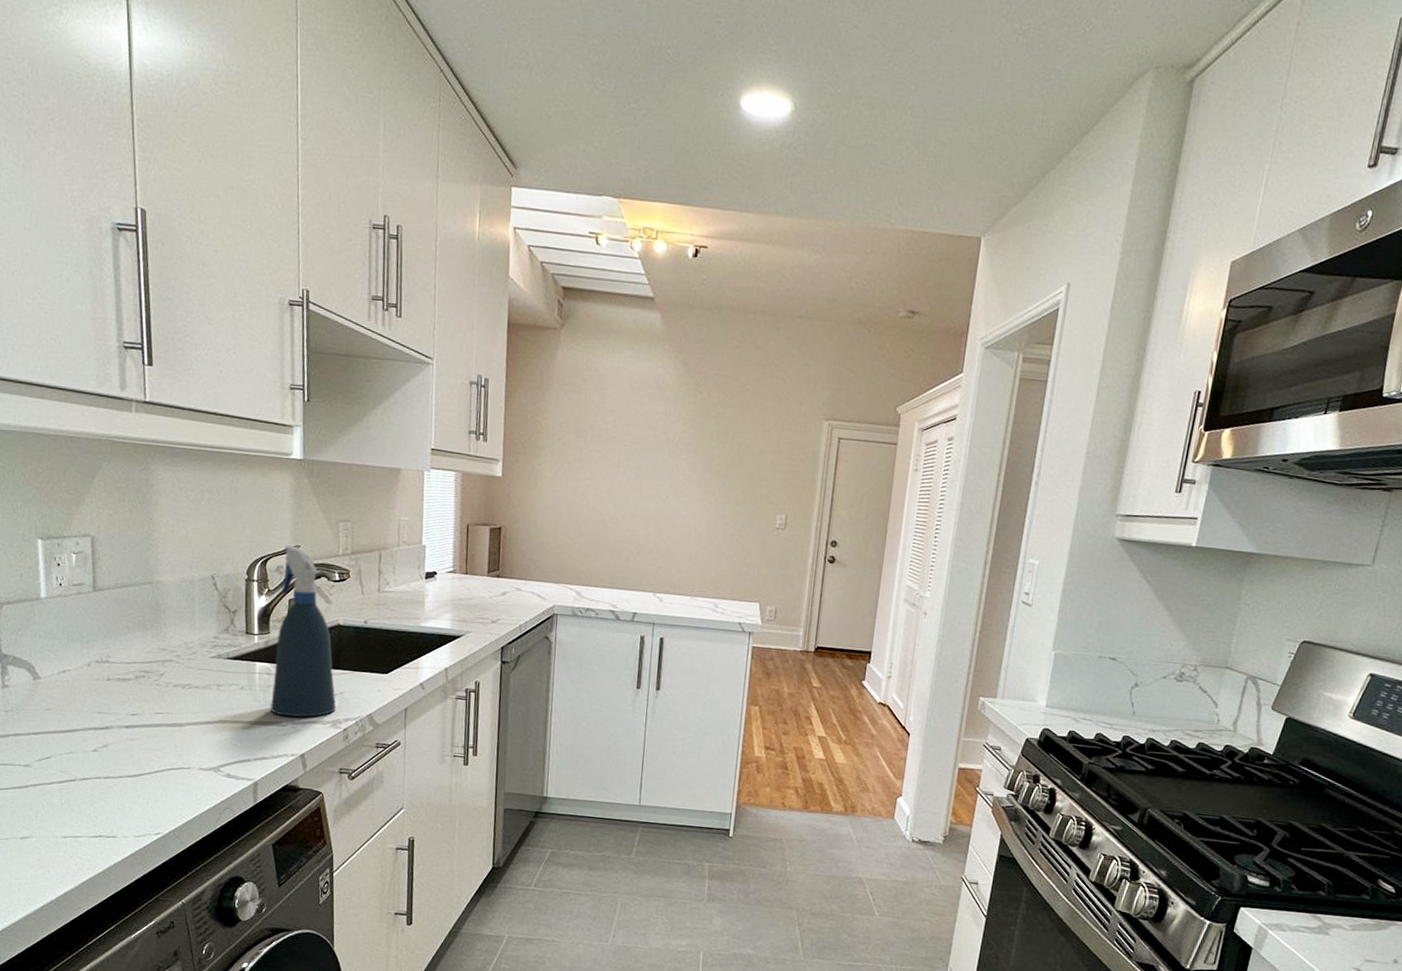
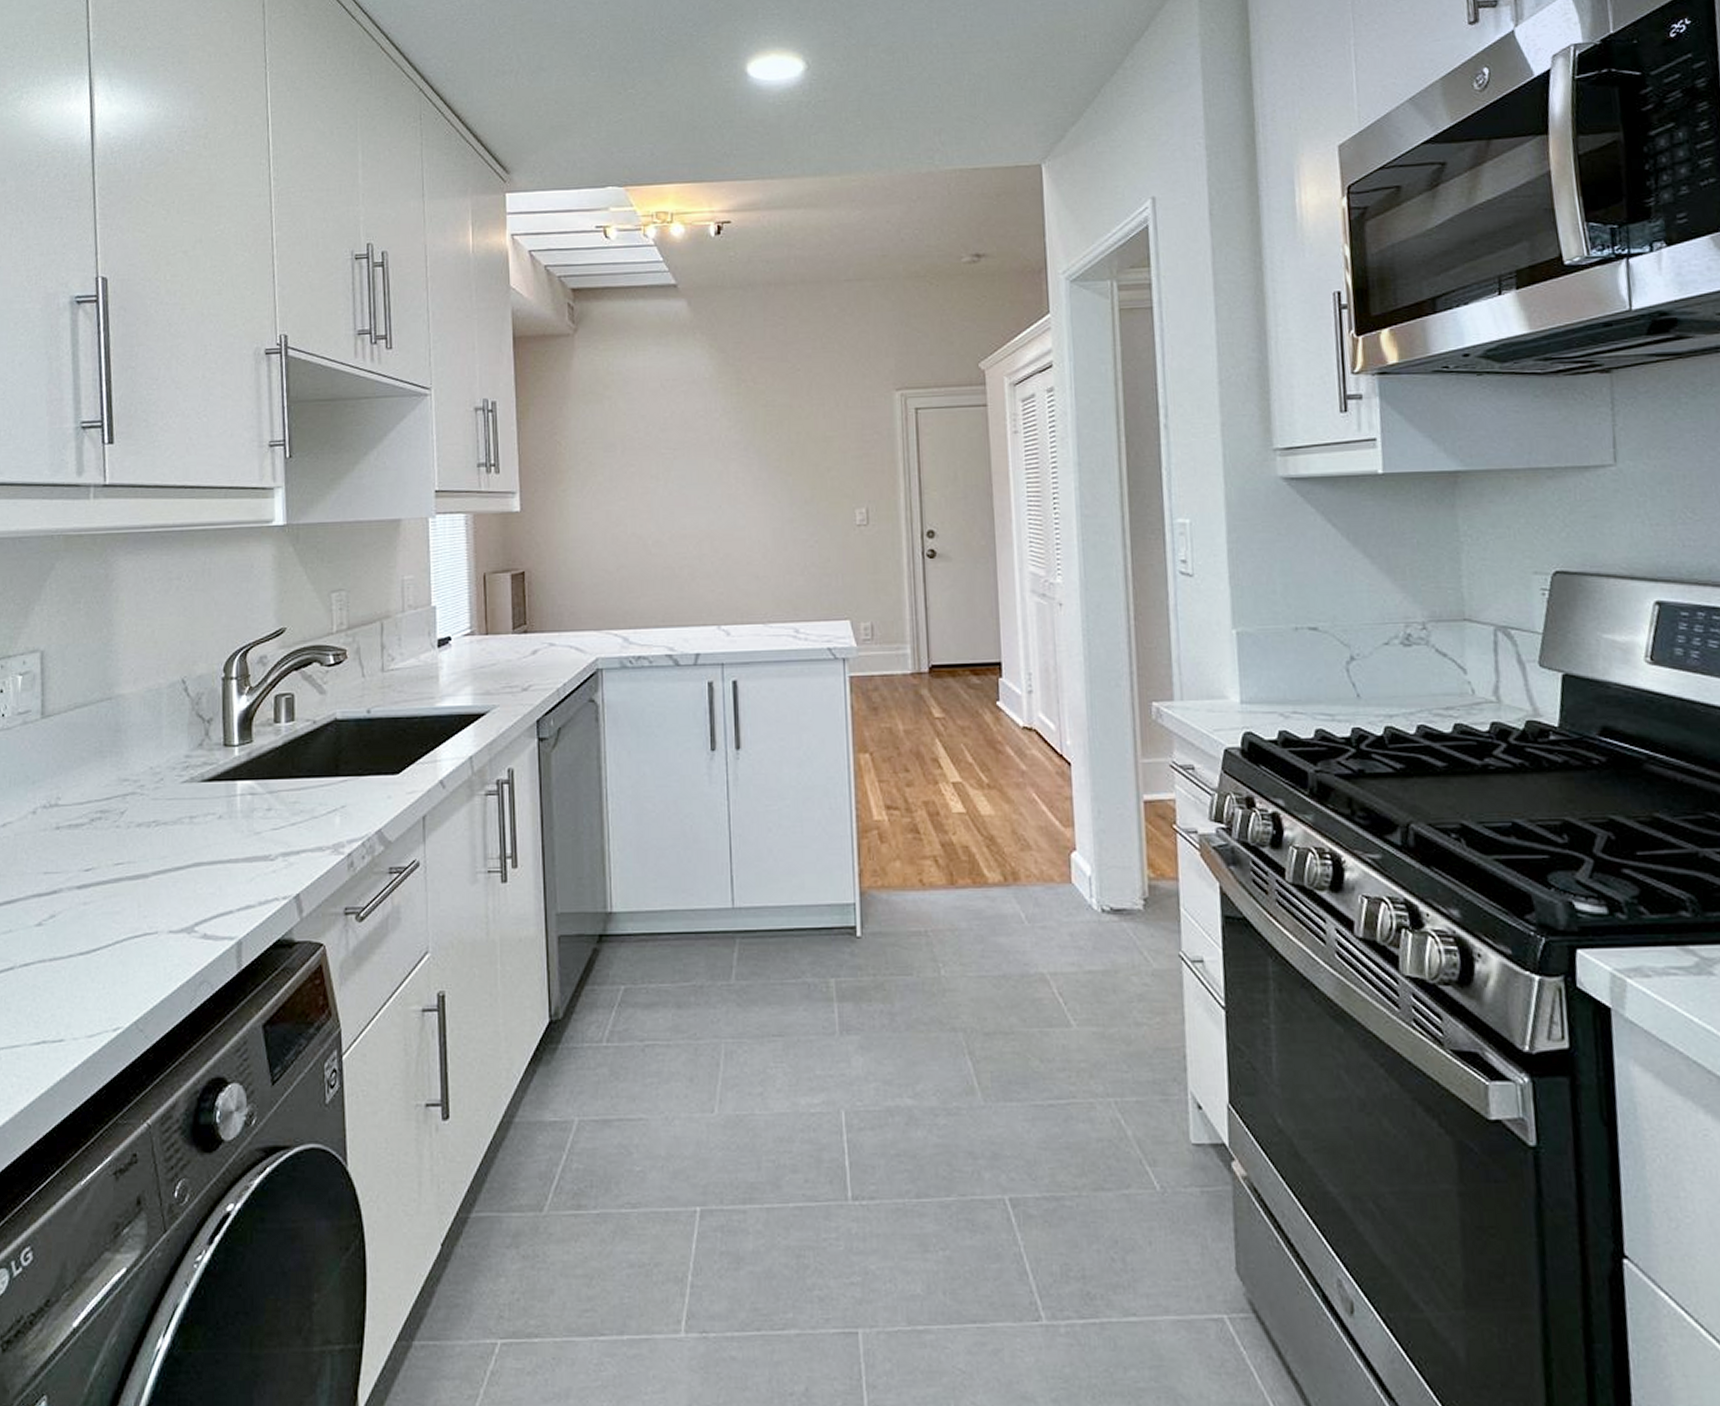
spray bottle: present [270,545,336,718] -> none [255,629,336,847]

